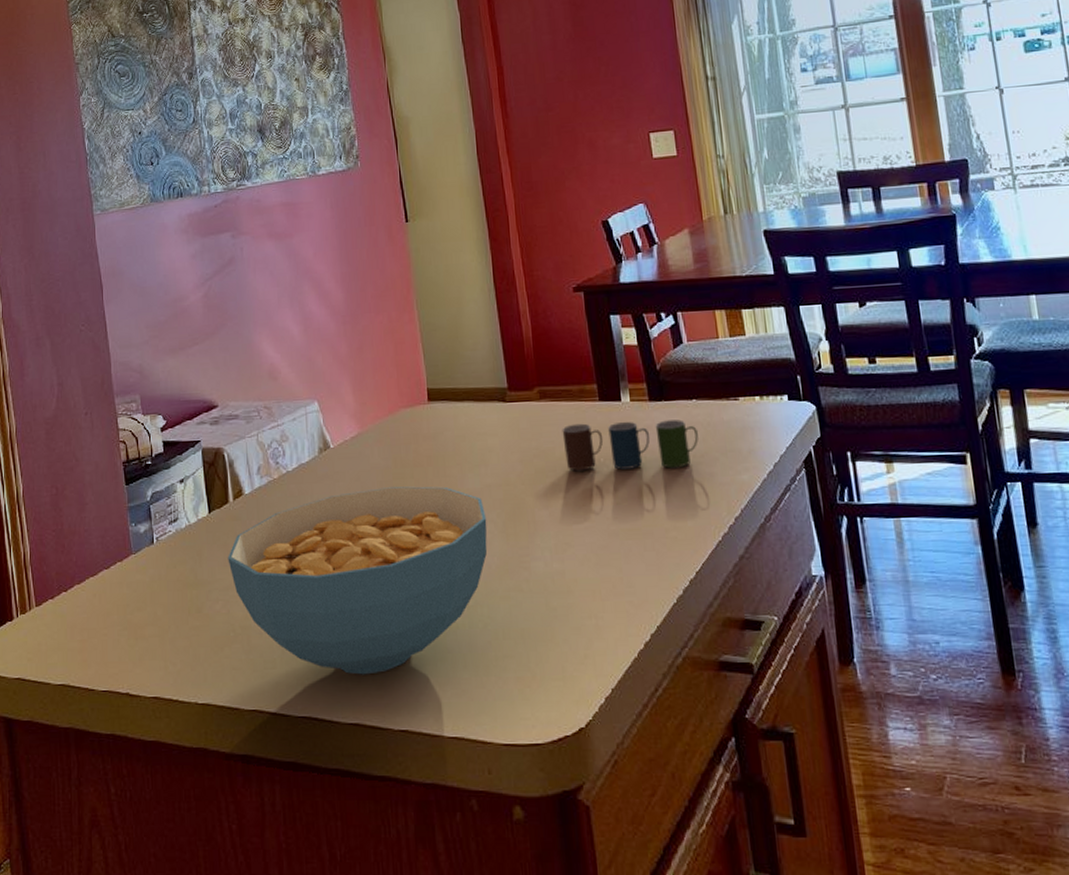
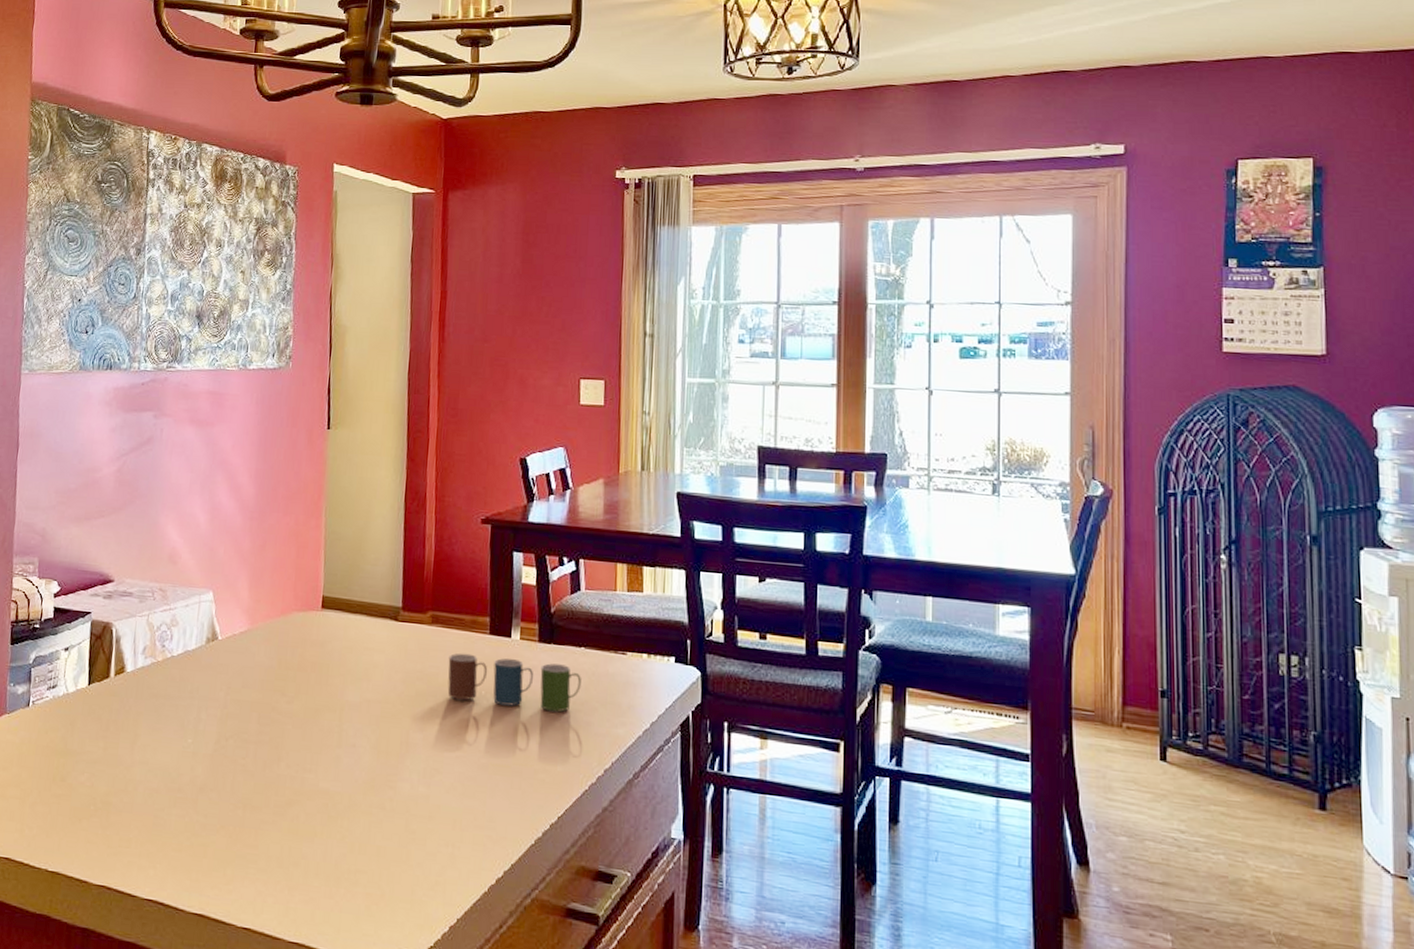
cereal bowl: present [228,486,488,675] -> none [99,686,361,868]

